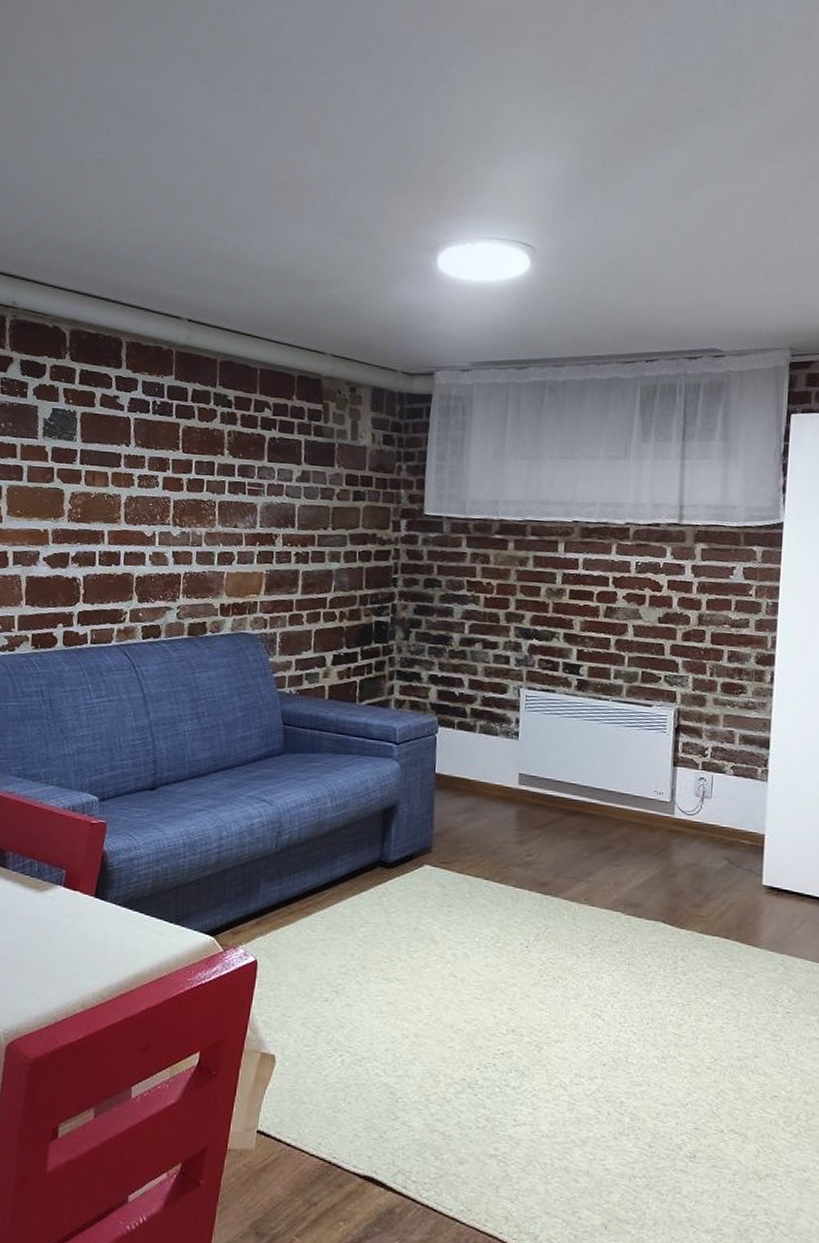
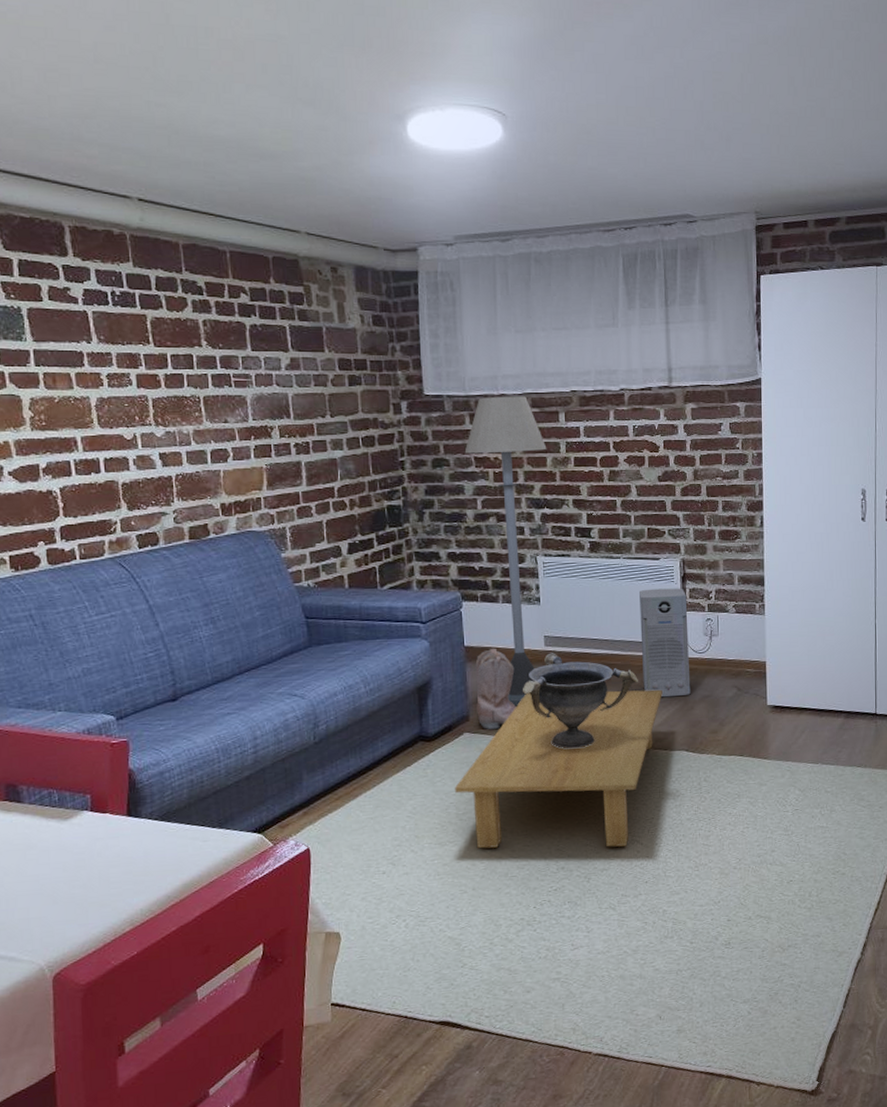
coffee table: none [408,832,642,1019] -> present [455,689,663,849]
boots: none [440,779,484,866] -> present [475,648,517,729]
floor lamp: none [443,521,542,845] -> present [464,396,547,707]
decorative bowl: none [490,792,616,901] -> present [523,653,638,749]
air purifier: none [621,736,679,860] -> present [639,588,691,698]

